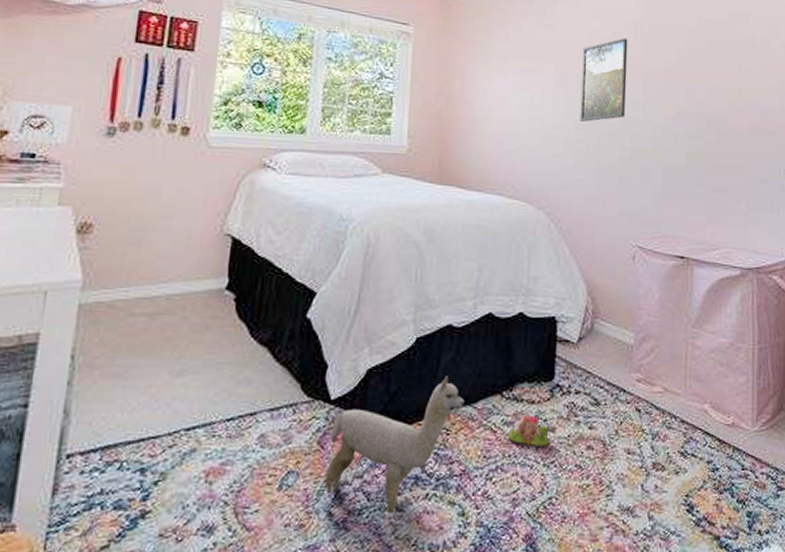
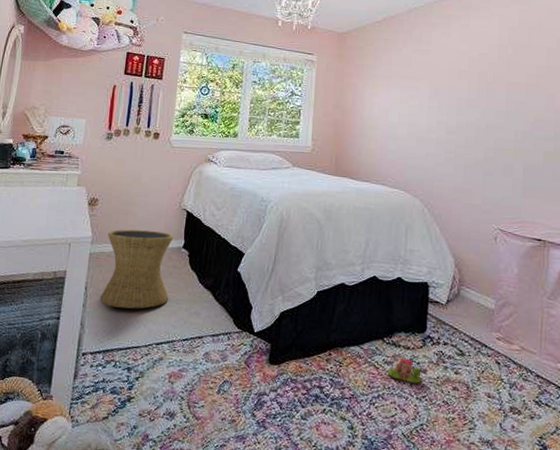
side table: none [95,265,212,382] -> present [99,229,174,309]
plush toy: present [324,375,464,514] -> none [249,321,354,421]
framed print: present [580,38,628,122] -> none [450,58,493,127]

